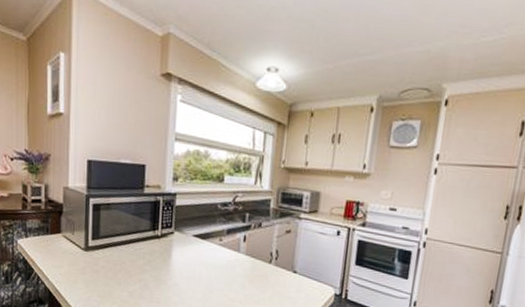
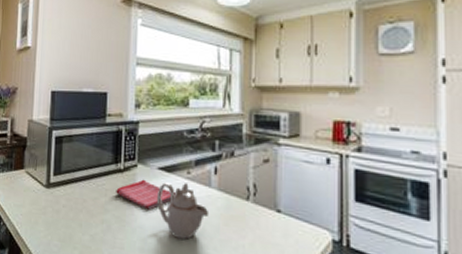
dish towel: none [153,245,209,271] -> present [116,179,177,210]
teapot: none [190,248,237,295] -> present [156,183,210,240]

